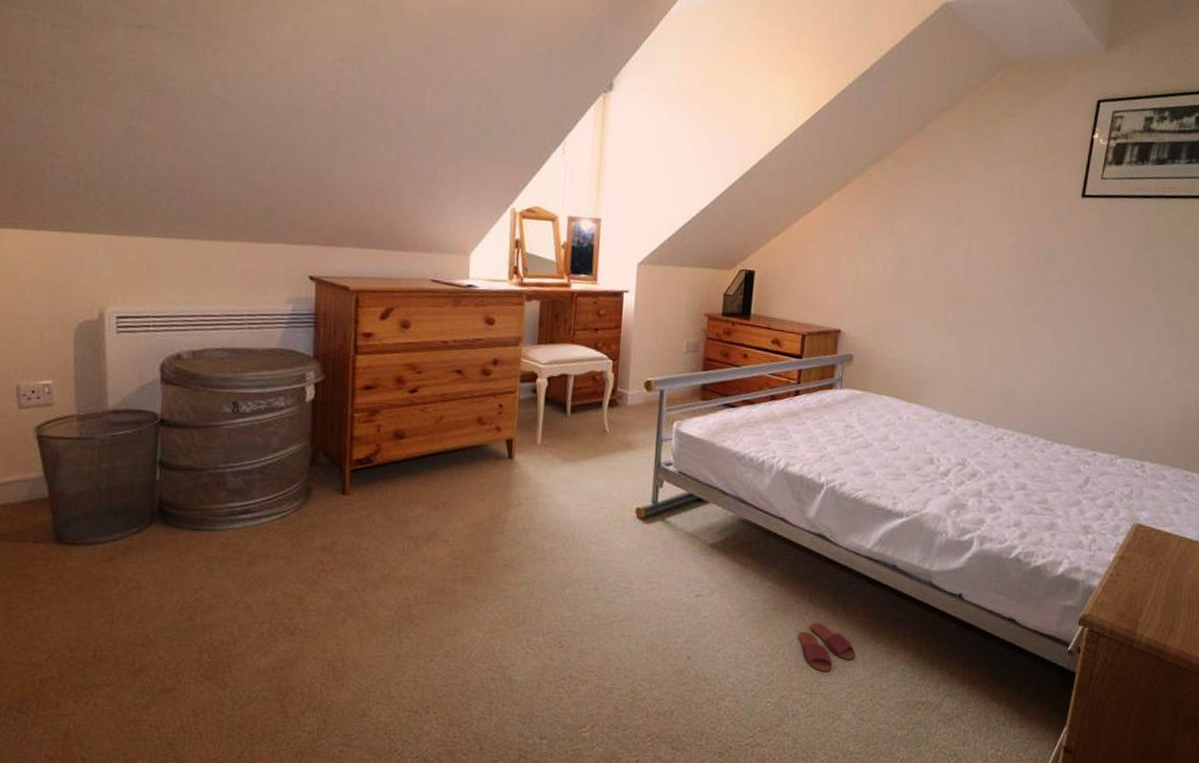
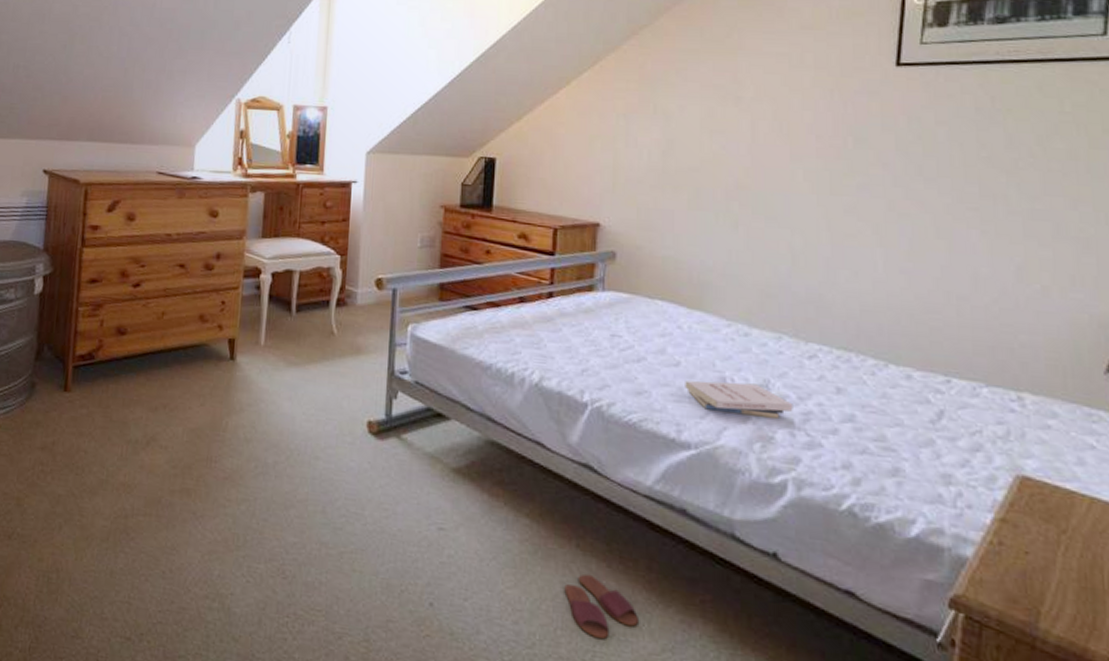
books: none [901,461,982,489] -> present [685,380,793,419]

